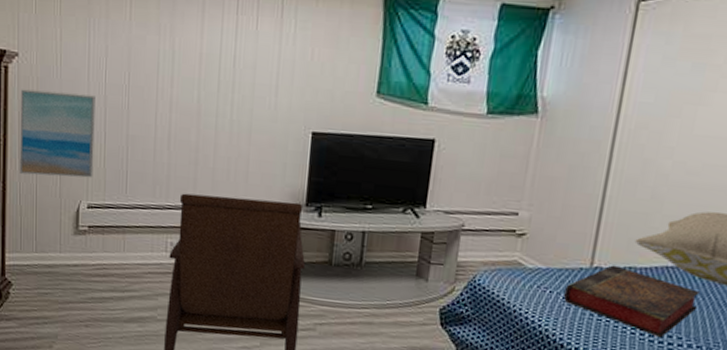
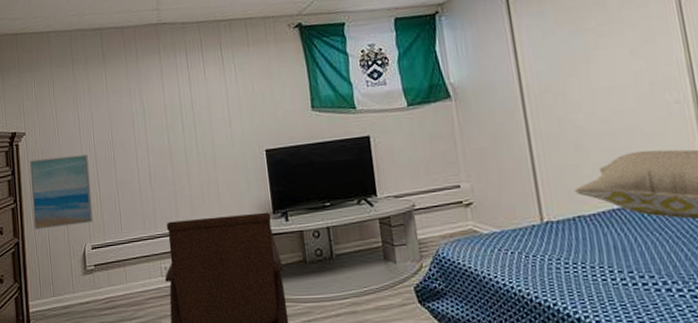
book: present [563,265,700,338] -> none [524,217,657,280]

